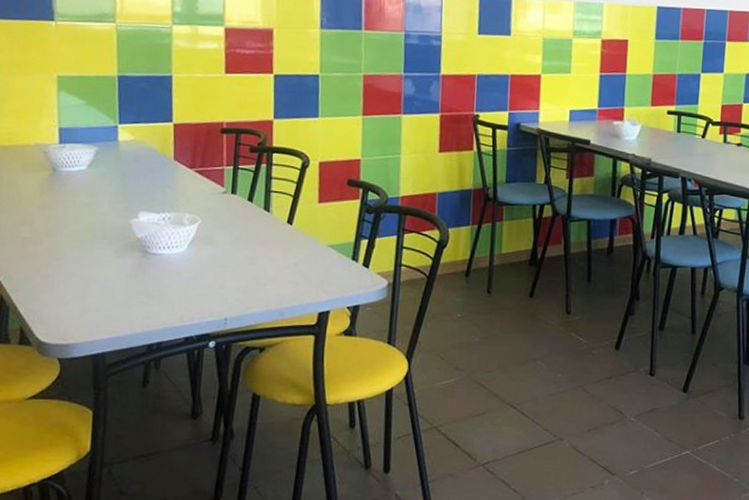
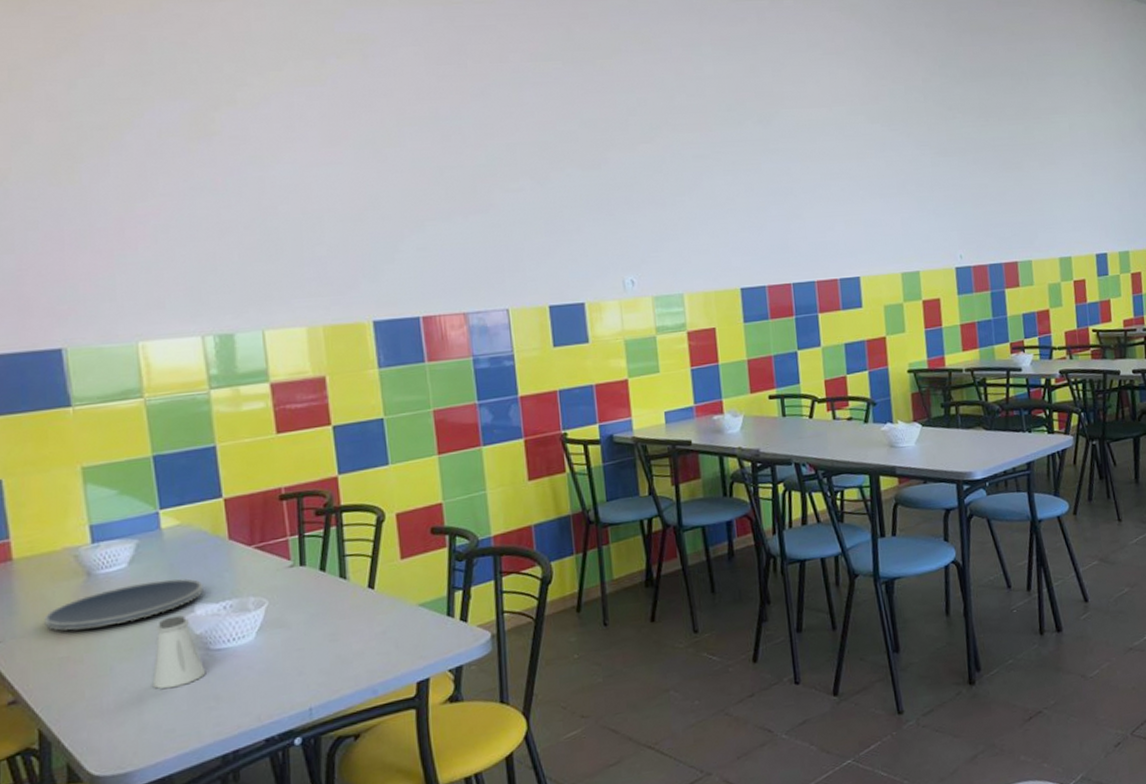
plate: none [14,185,148,217] -> present [44,578,204,631]
saltshaker: none [96,218,142,280] -> present [152,615,206,689]

